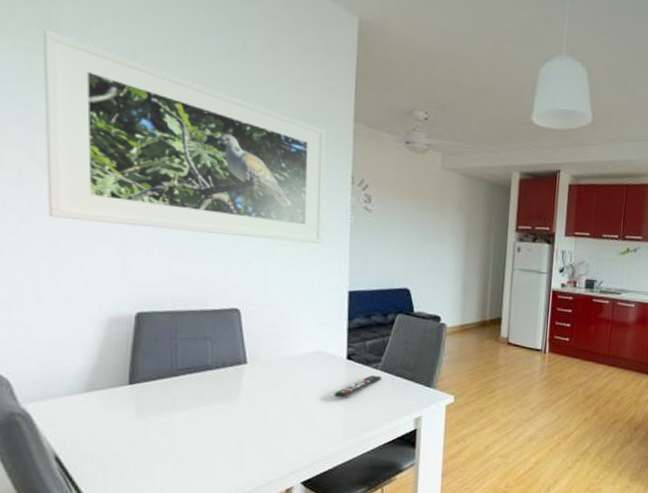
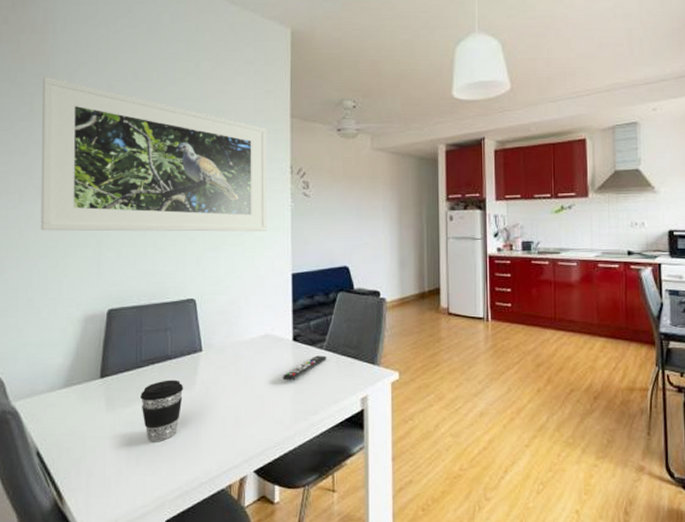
coffee cup: none [177,390,226,451] -> present [141,380,184,441]

